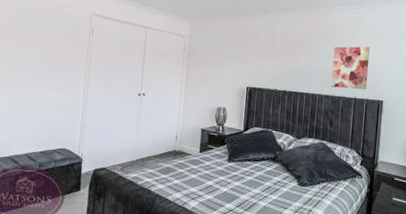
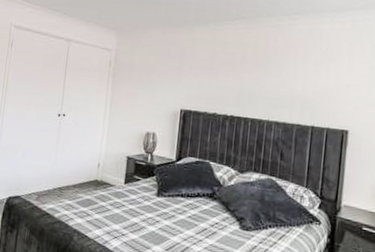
wall art: present [331,46,370,90] -> none [282,63,332,117]

